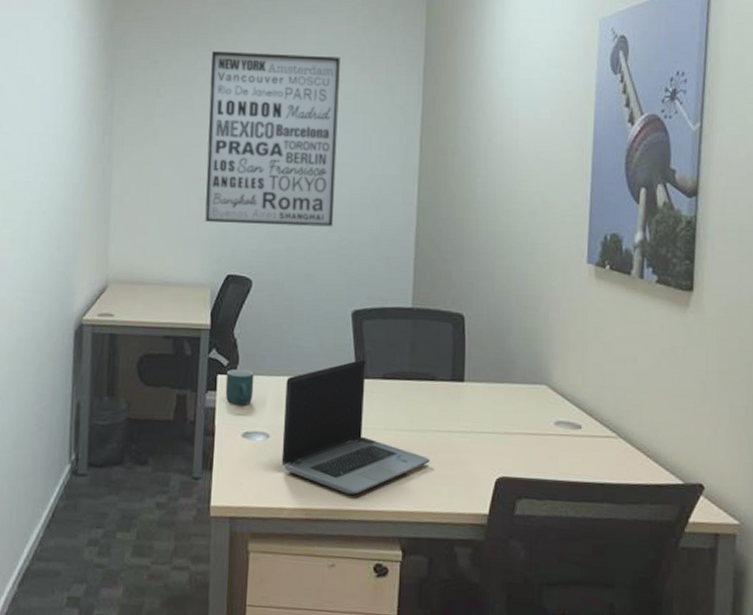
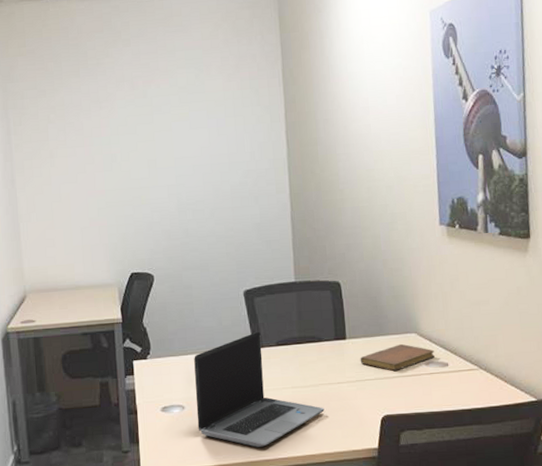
wall art: present [205,50,340,227] -> none [92,69,219,229]
mug: present [225,369,254,406] -> none [141,353,167,386]
notebook: none [478,395,567,426] -> present [360,343,436,371]

